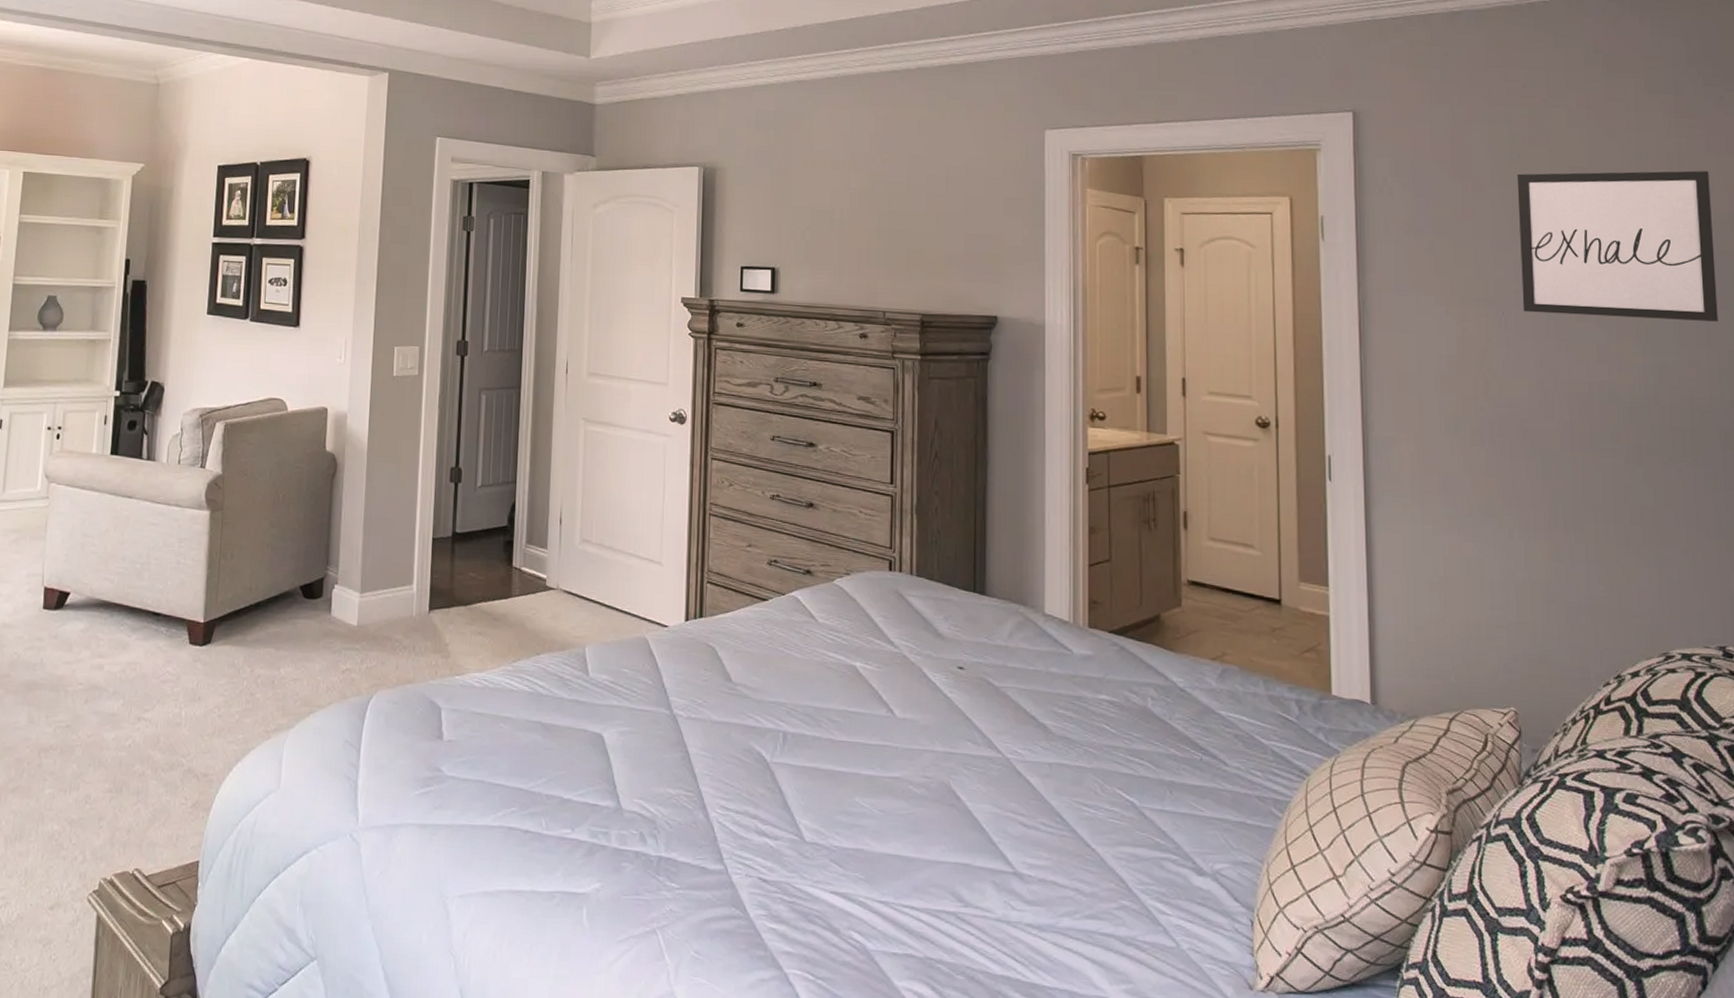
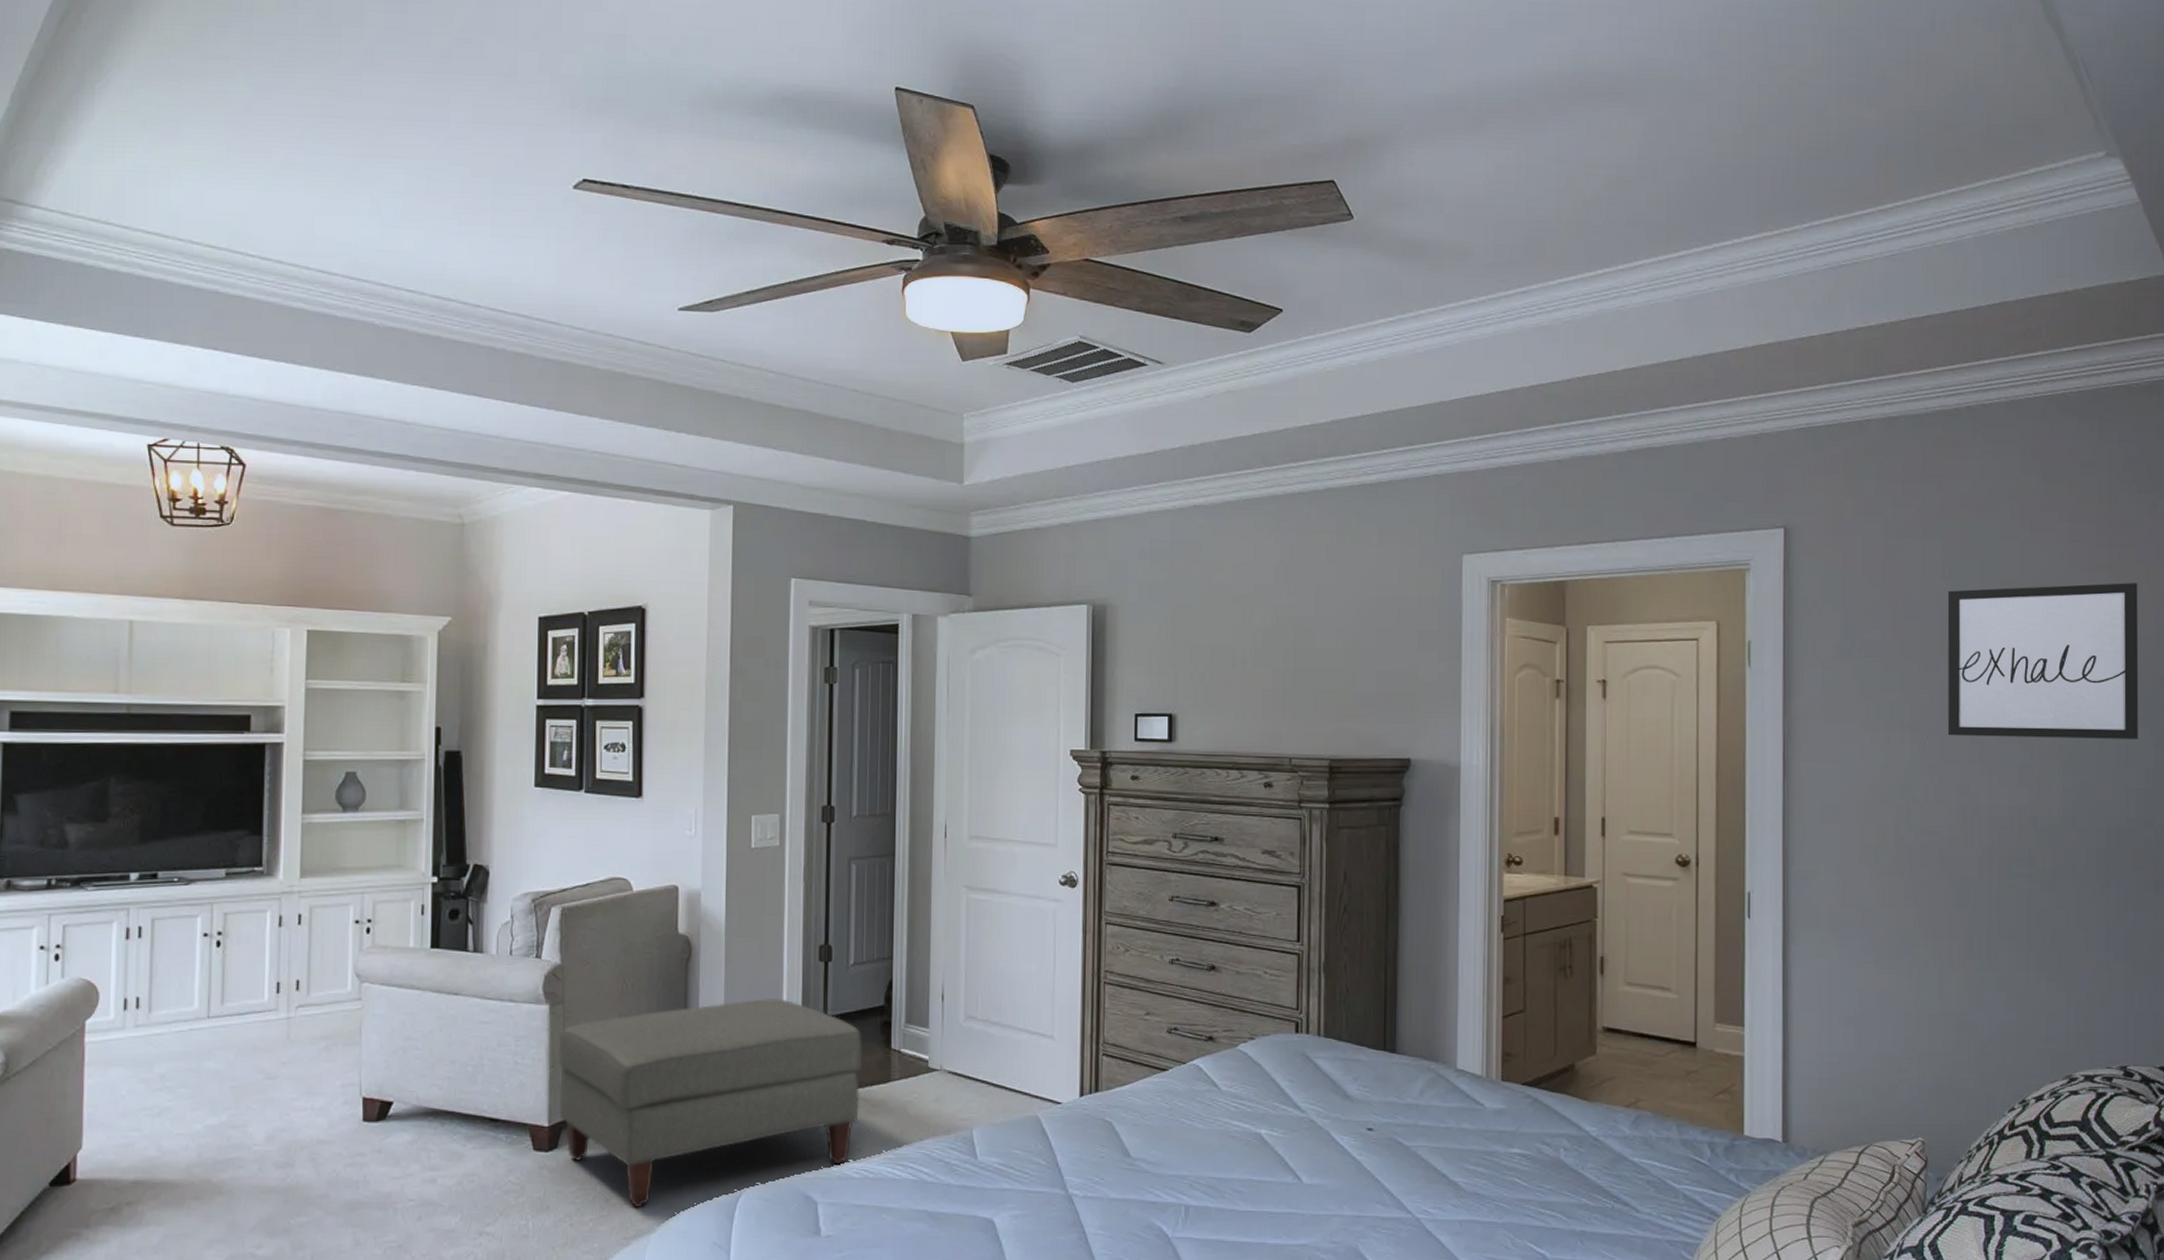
ottoman: none [214,514,487,704] -> present [558,999,863,1208]

